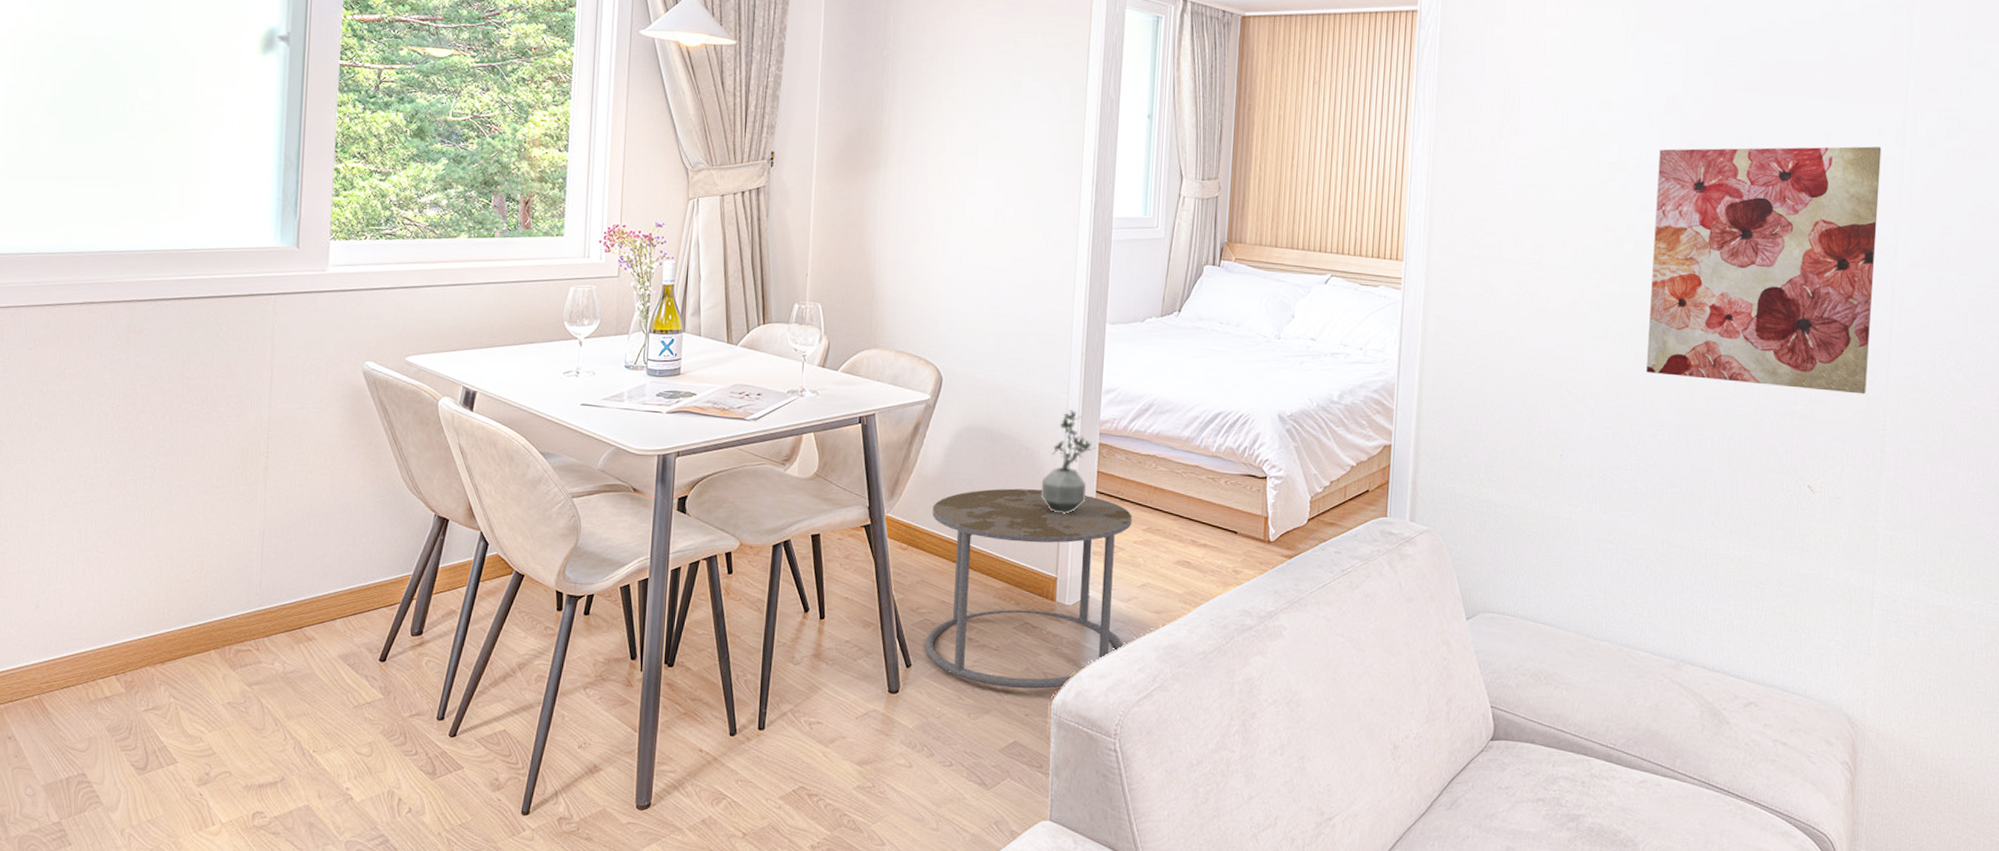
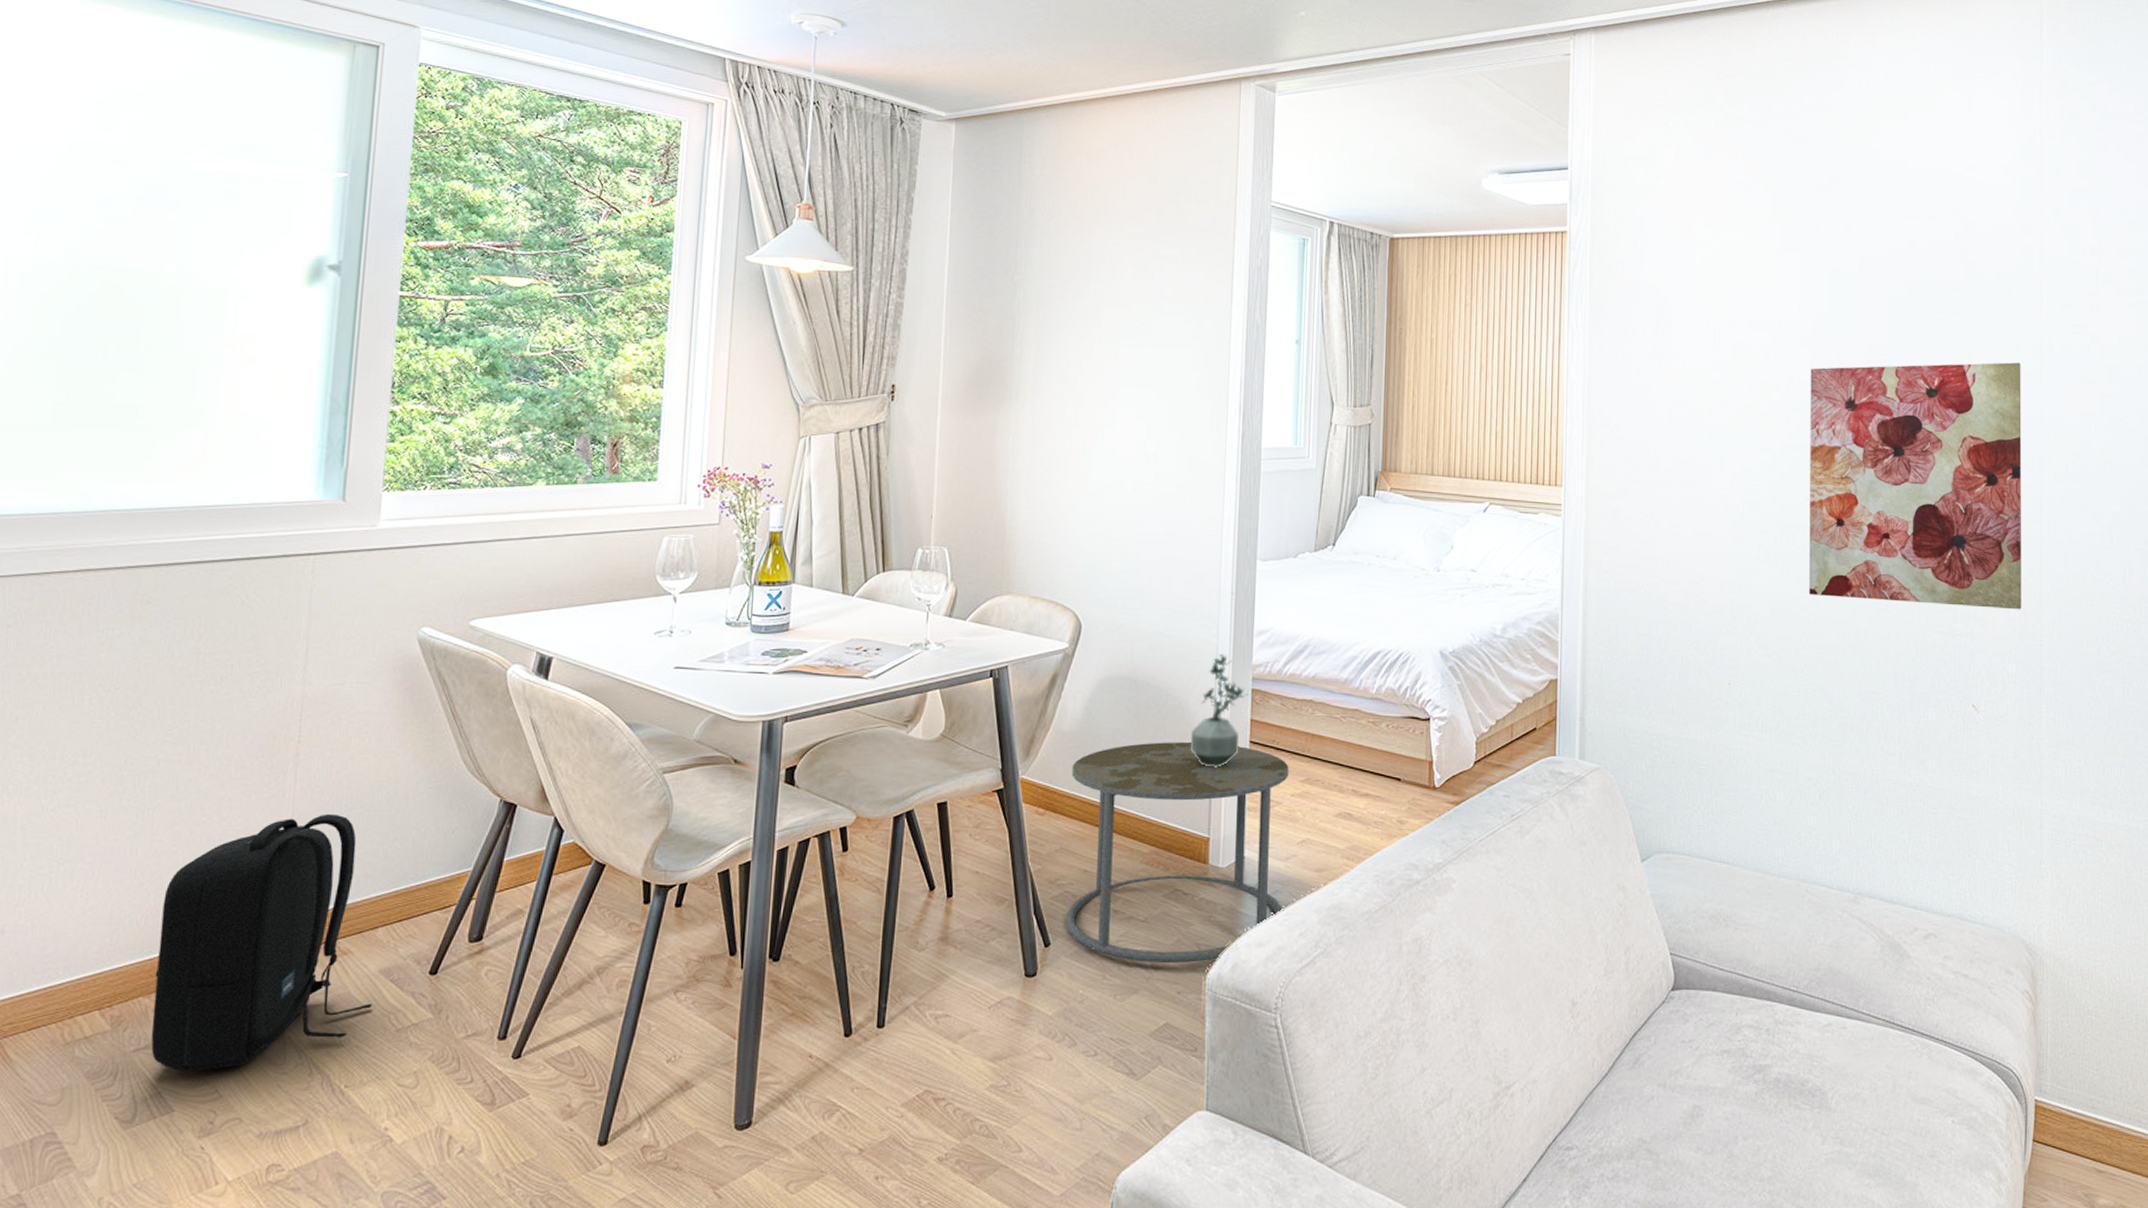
backpack: none [157,520,333,731] -> present [151,813,372,1071]

